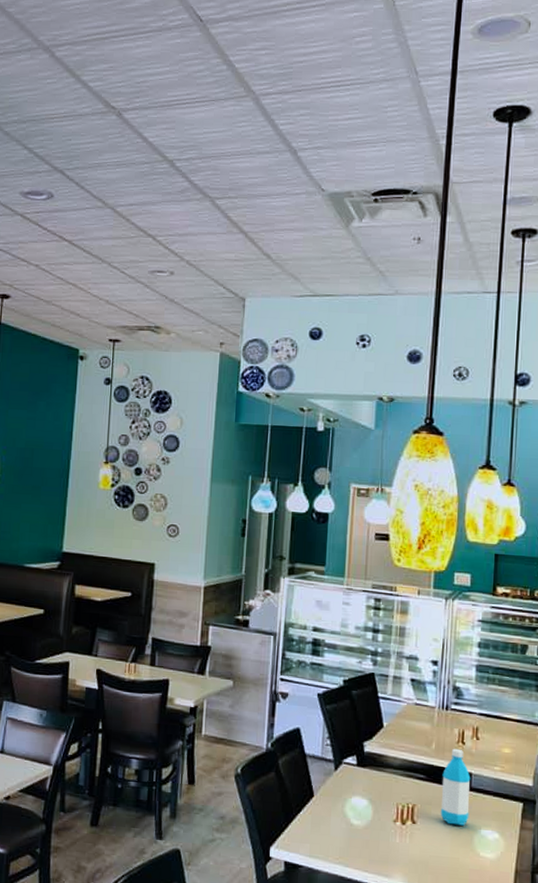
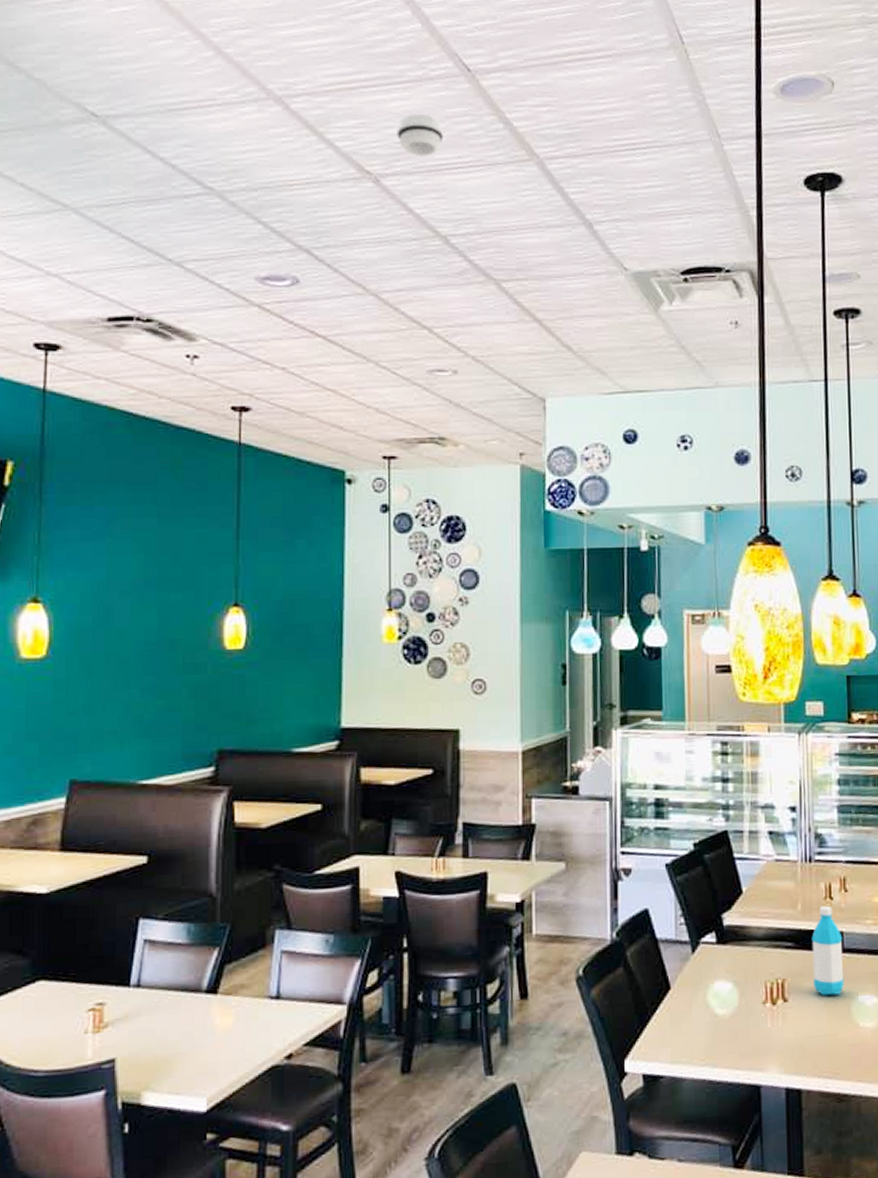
smoke detector: none [138,58,177,94] -> present [397,113,444,156]

